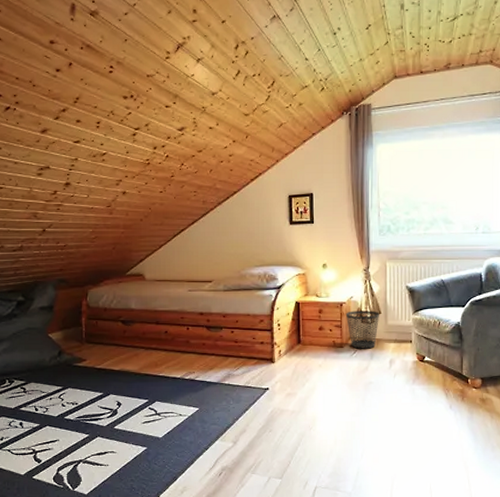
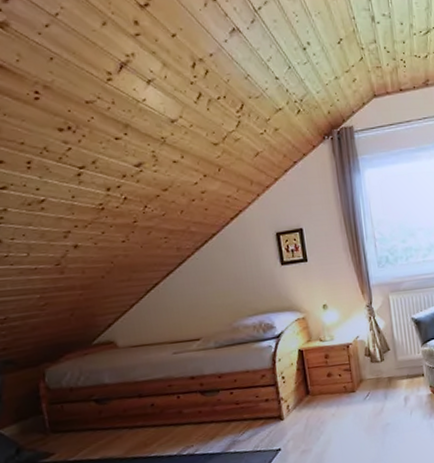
wastebasket: present [345,310,379,349] -> none [353,348,389,391]

